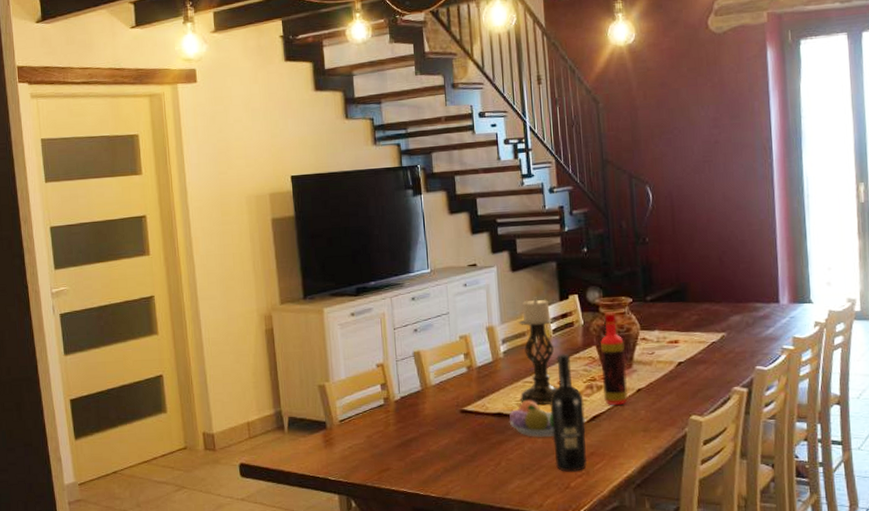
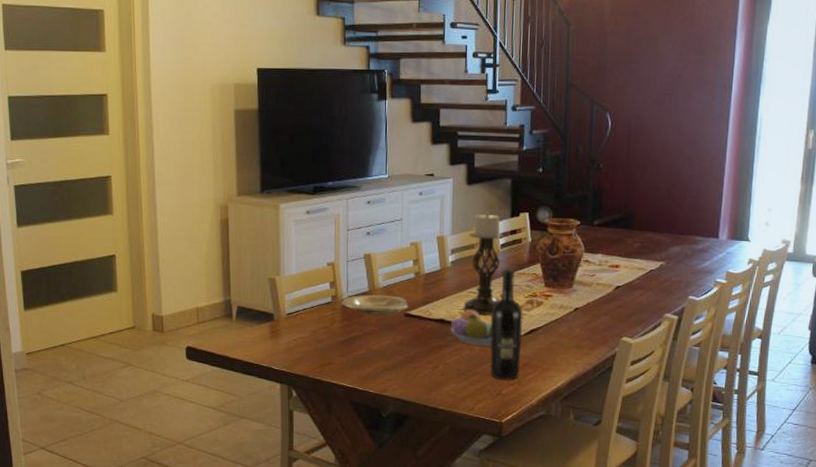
plate: none [394,392,463,416] -> present [341,294,408,316]
bottle: present [599,312,629,406] -> none [542,232,568,322]

